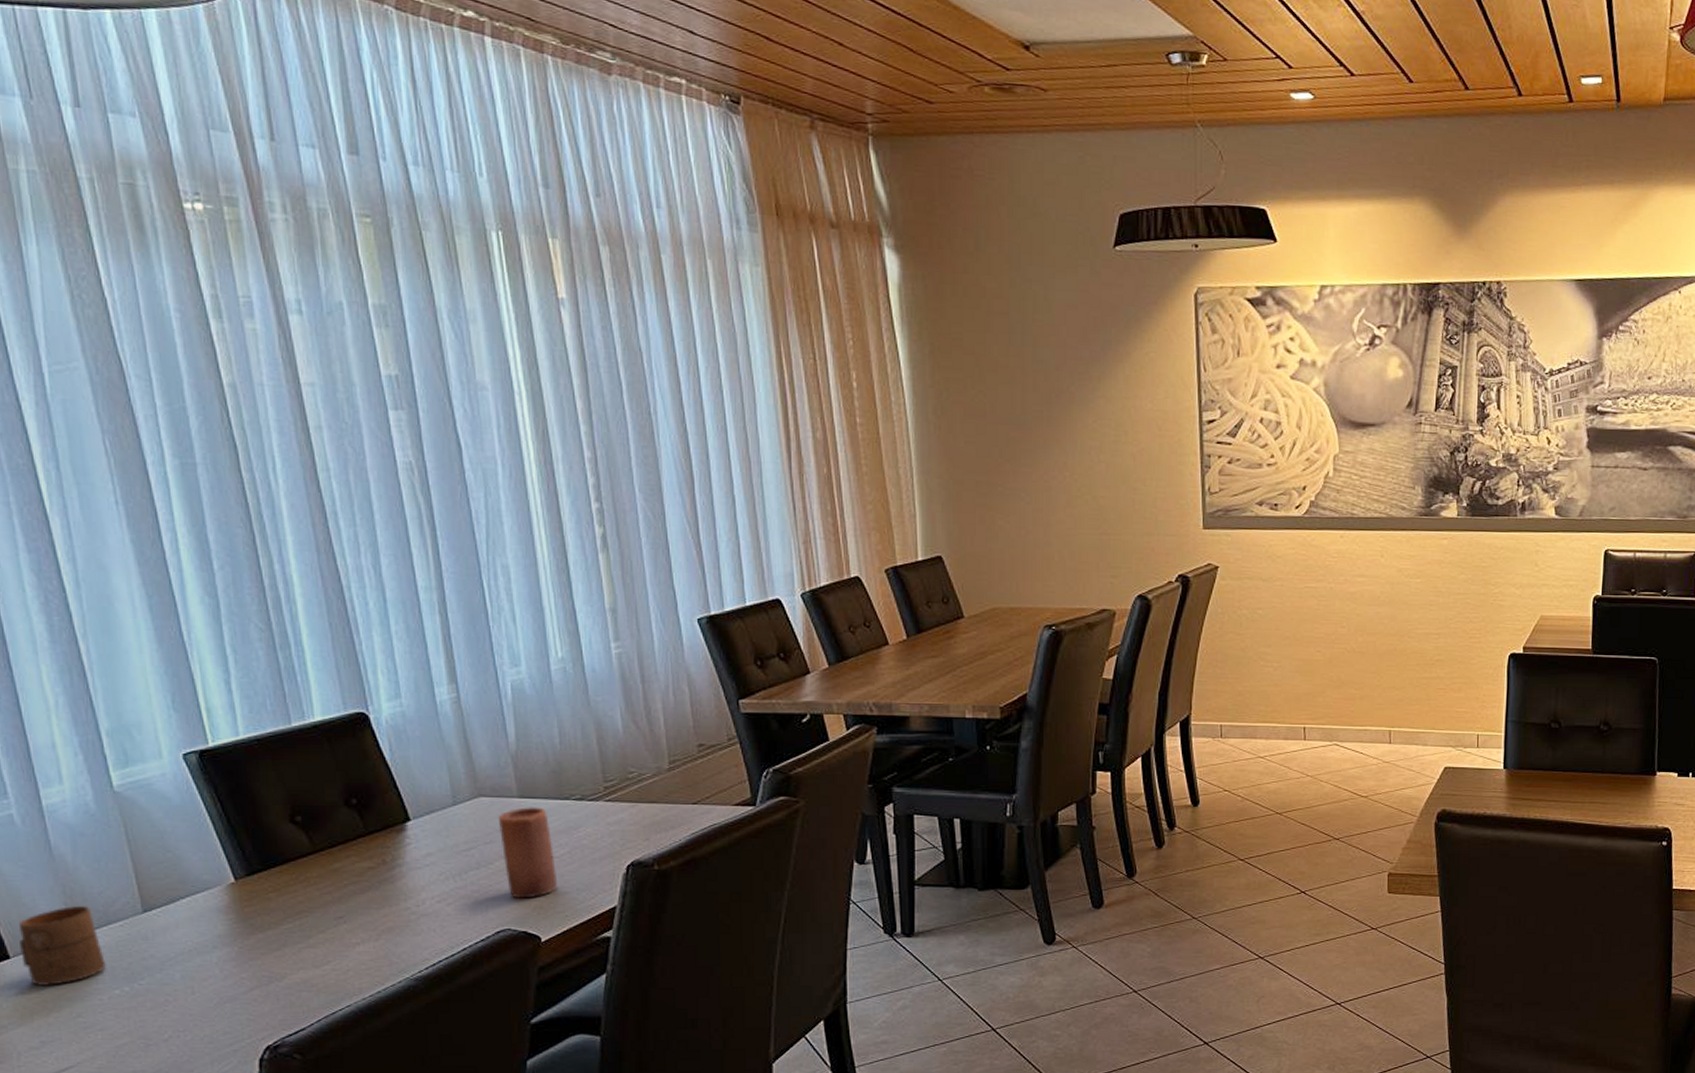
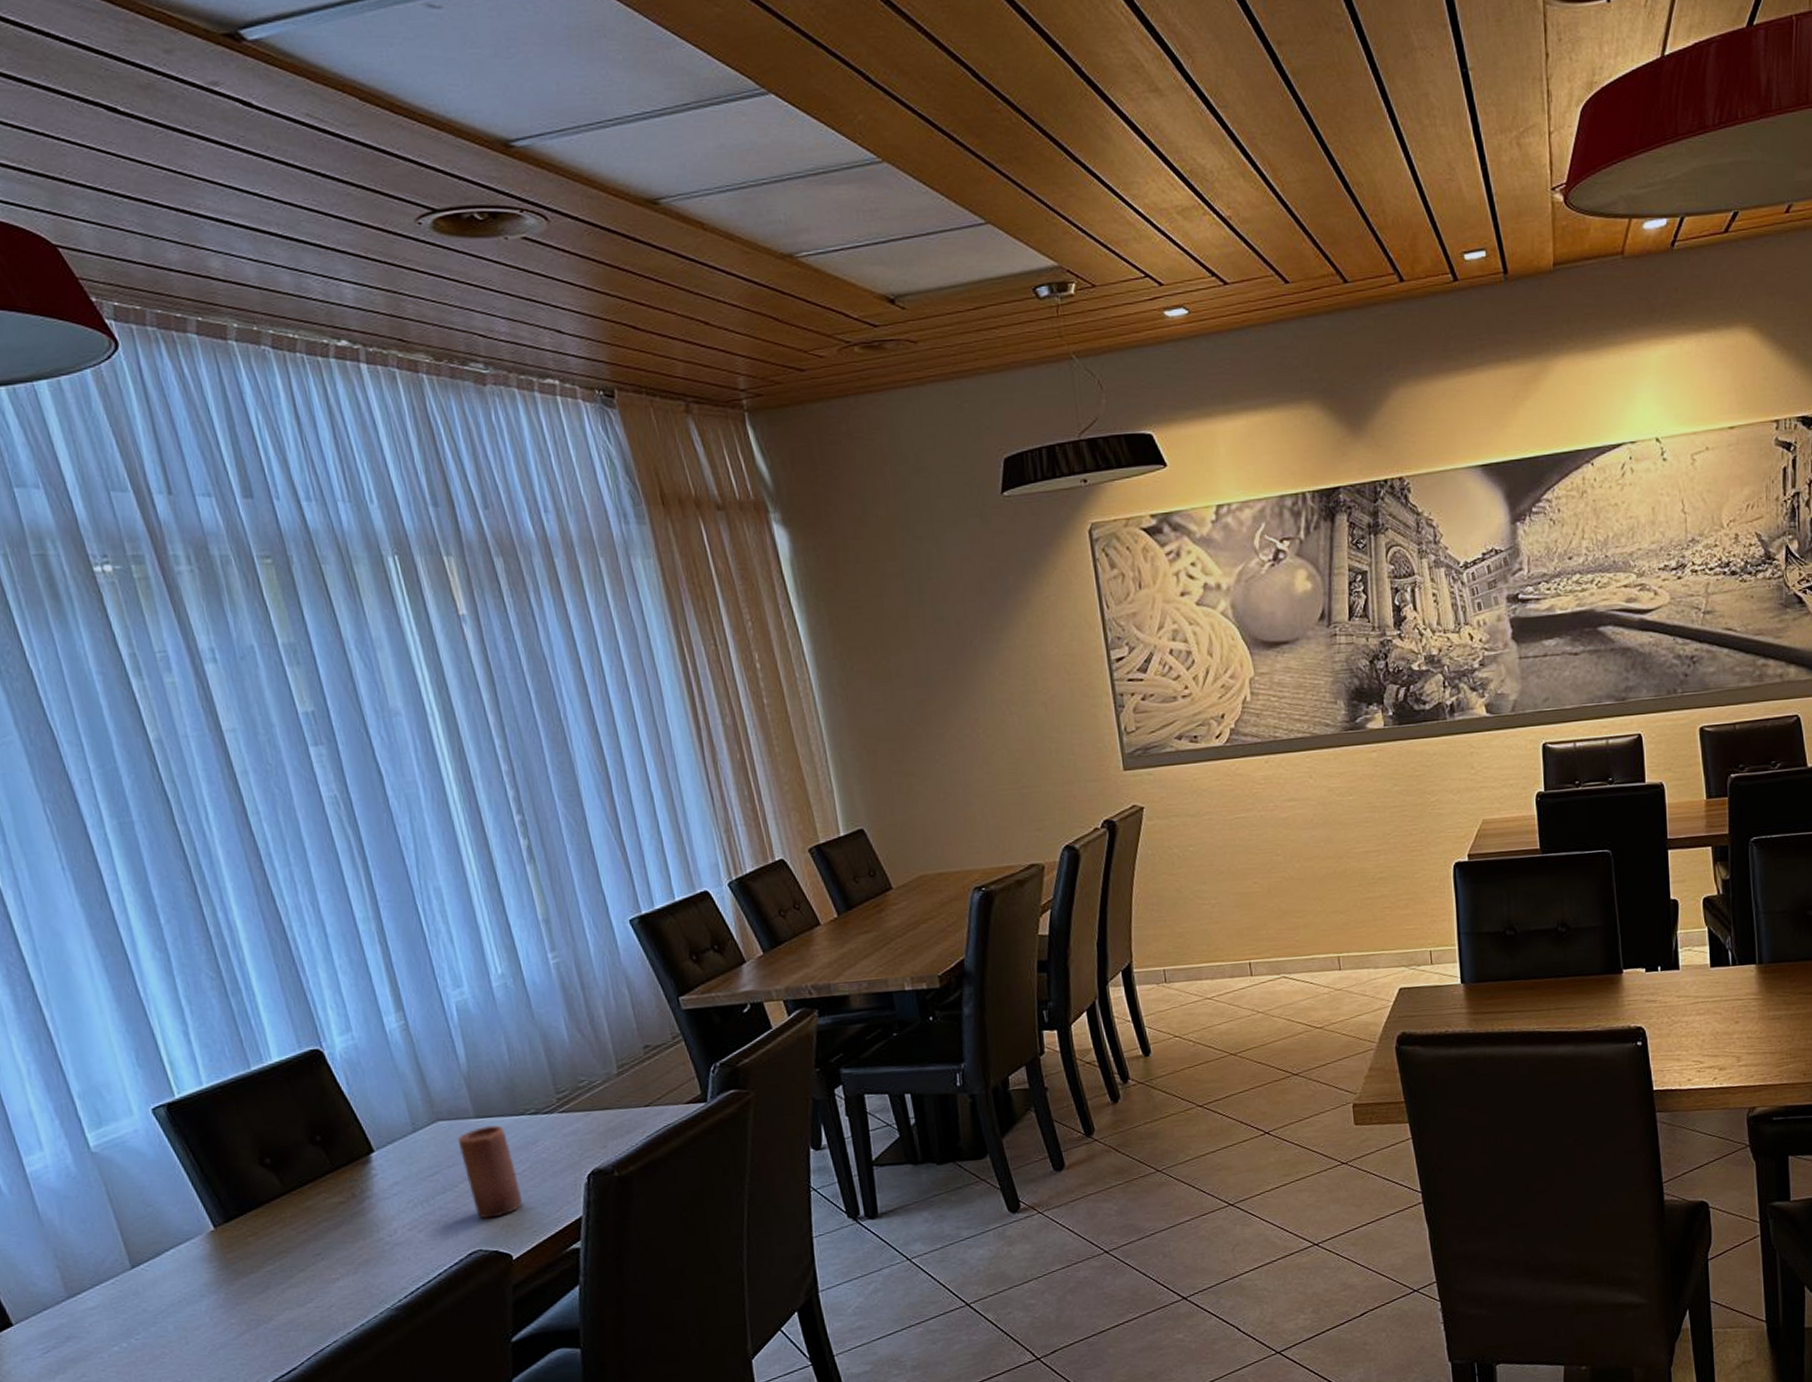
cup: present [18,905,107,987] -> none [17,1267,104,1350]

